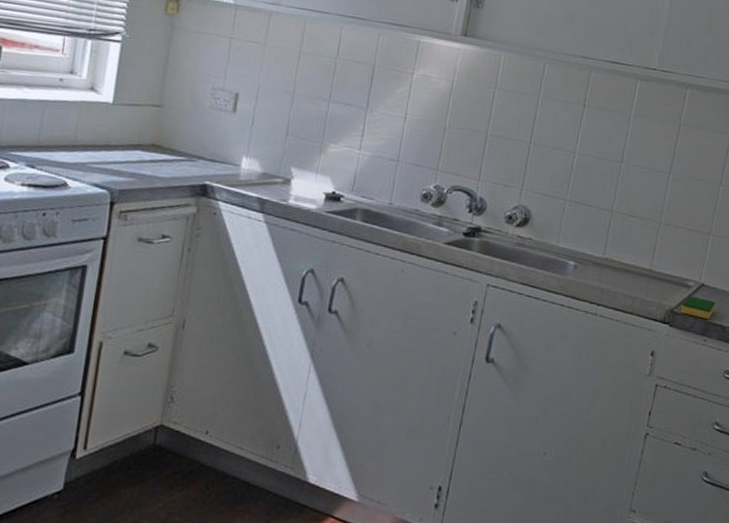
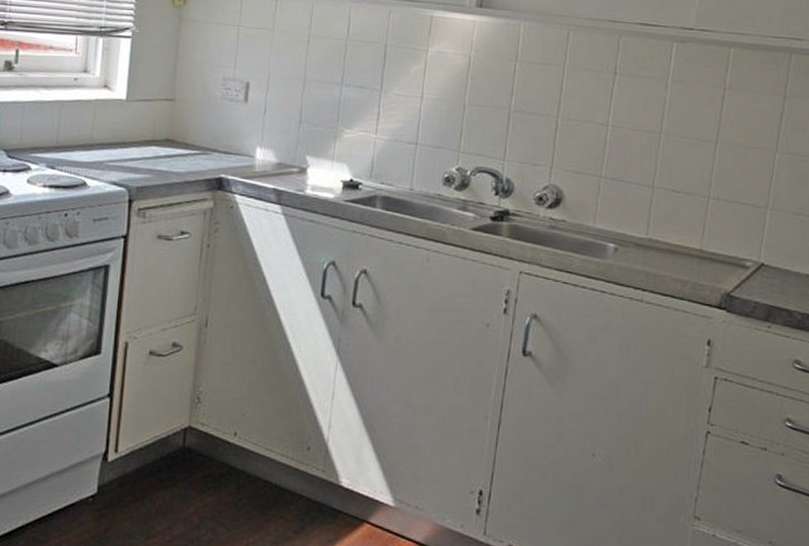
dish sponge: present [681,296,716,319] -> none [739,277,779,303]

